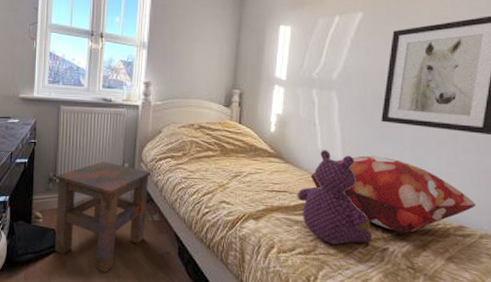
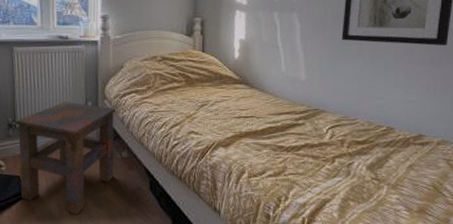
teddy bear: present [297,150,373,245] -> none [264,72,339,164]
decorative pillow: present [310,155,476,233] -> none [276,74,433,146]

